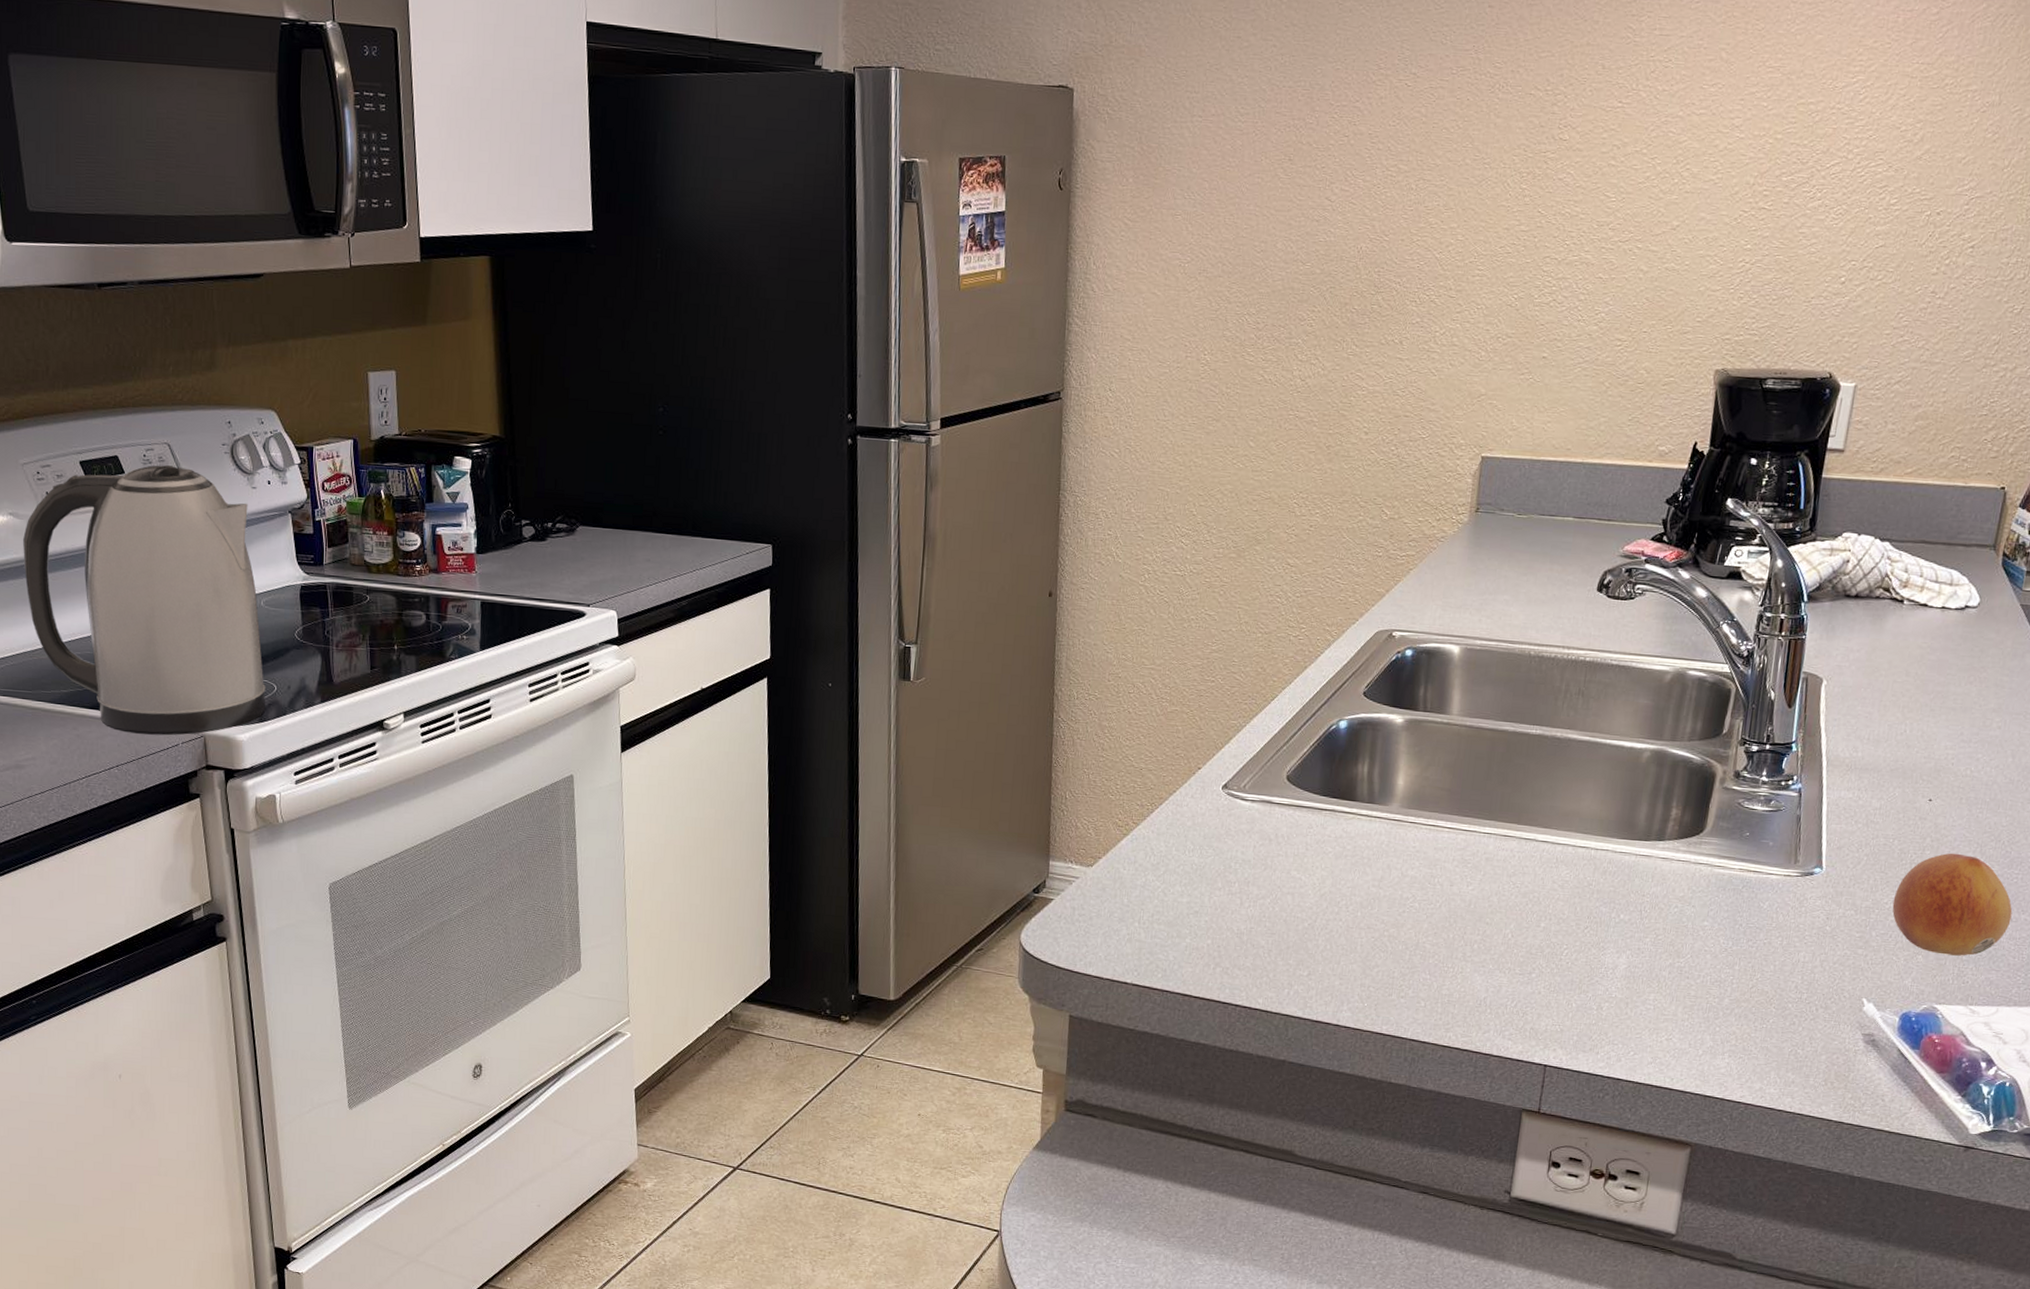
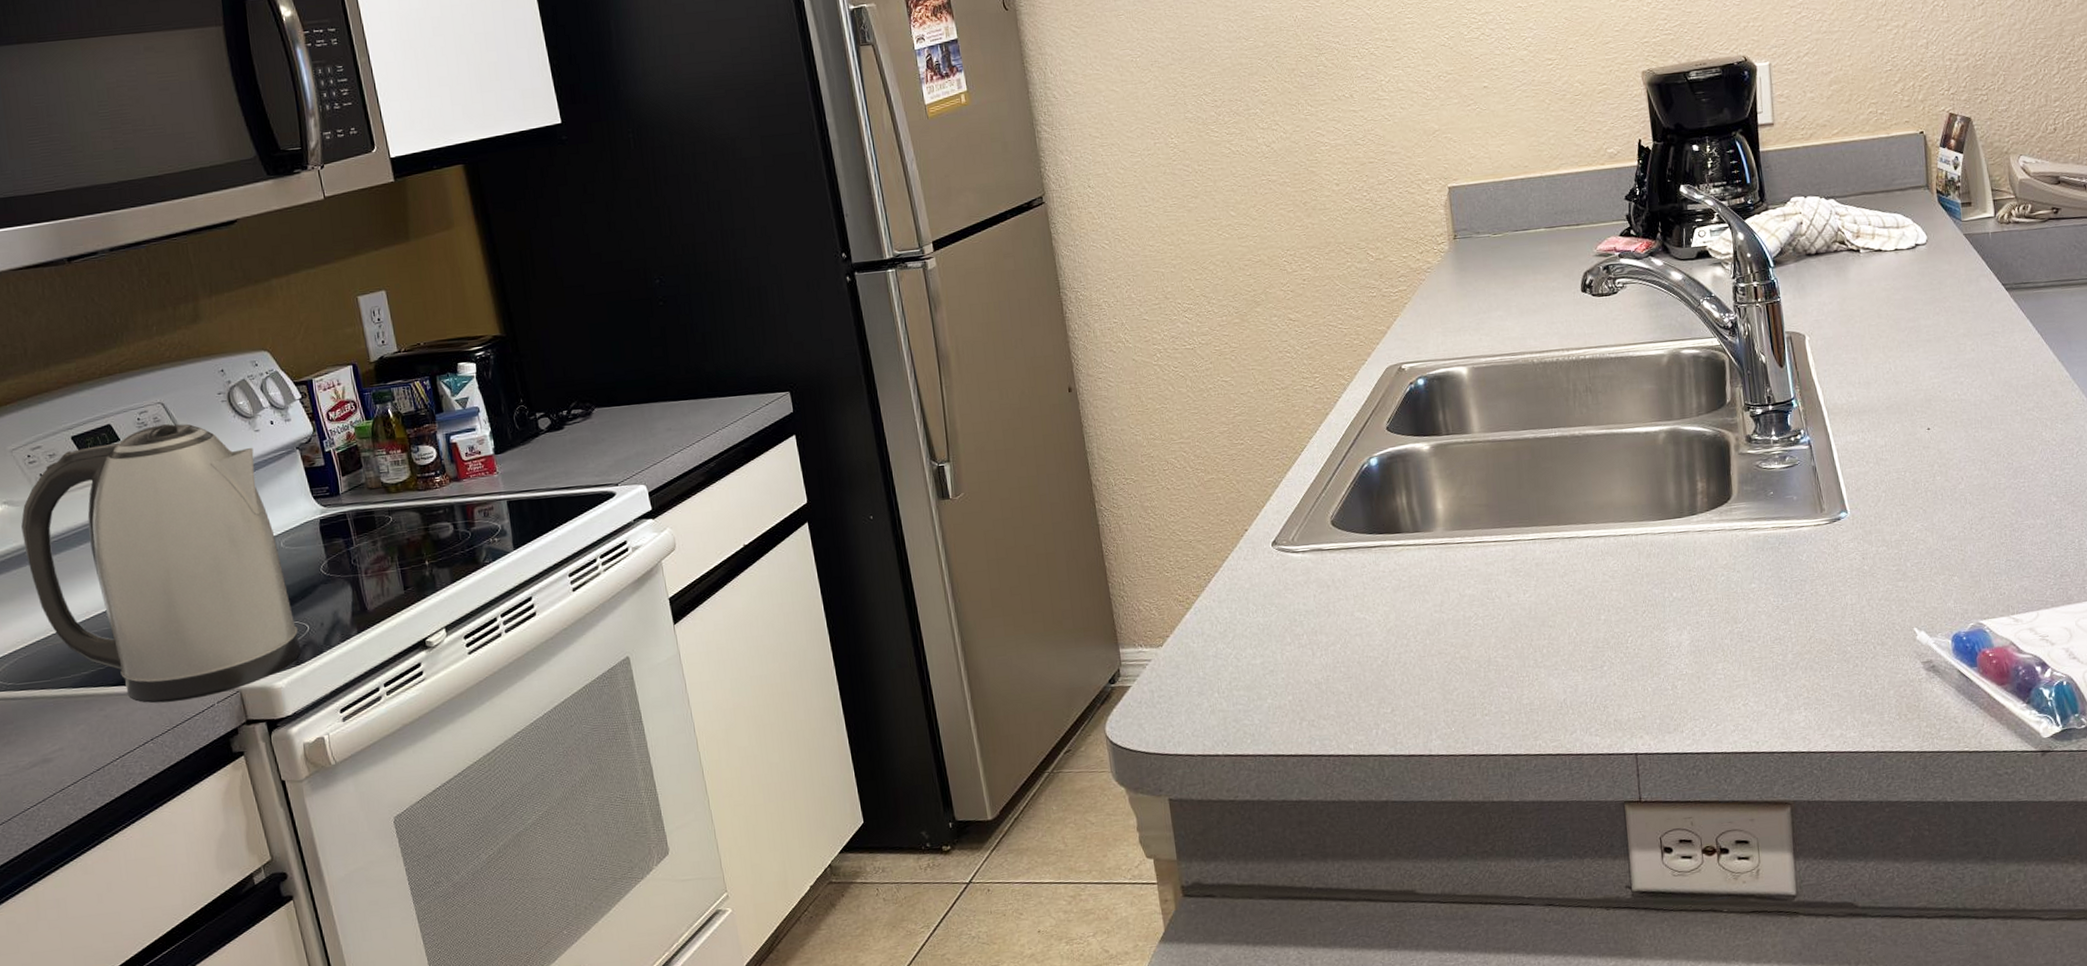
fruit: present [1892,853,2013,956] -> none [1918,473,2029,572]

